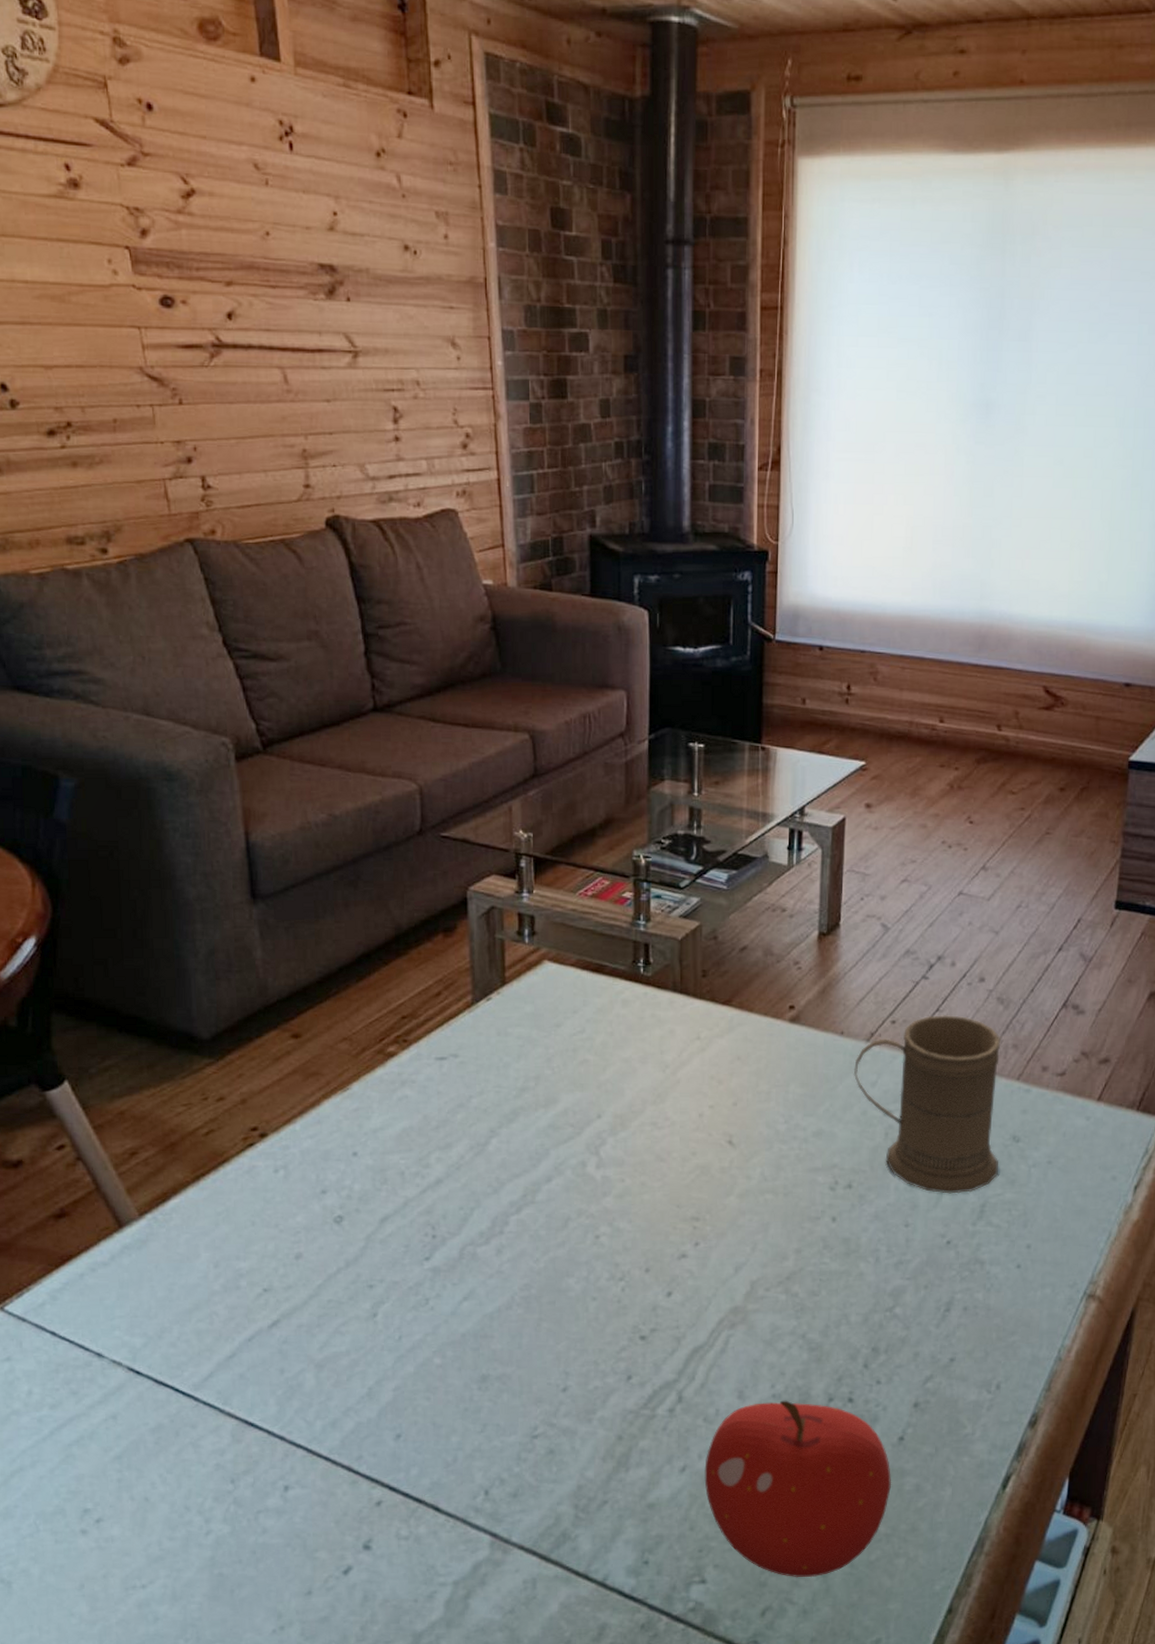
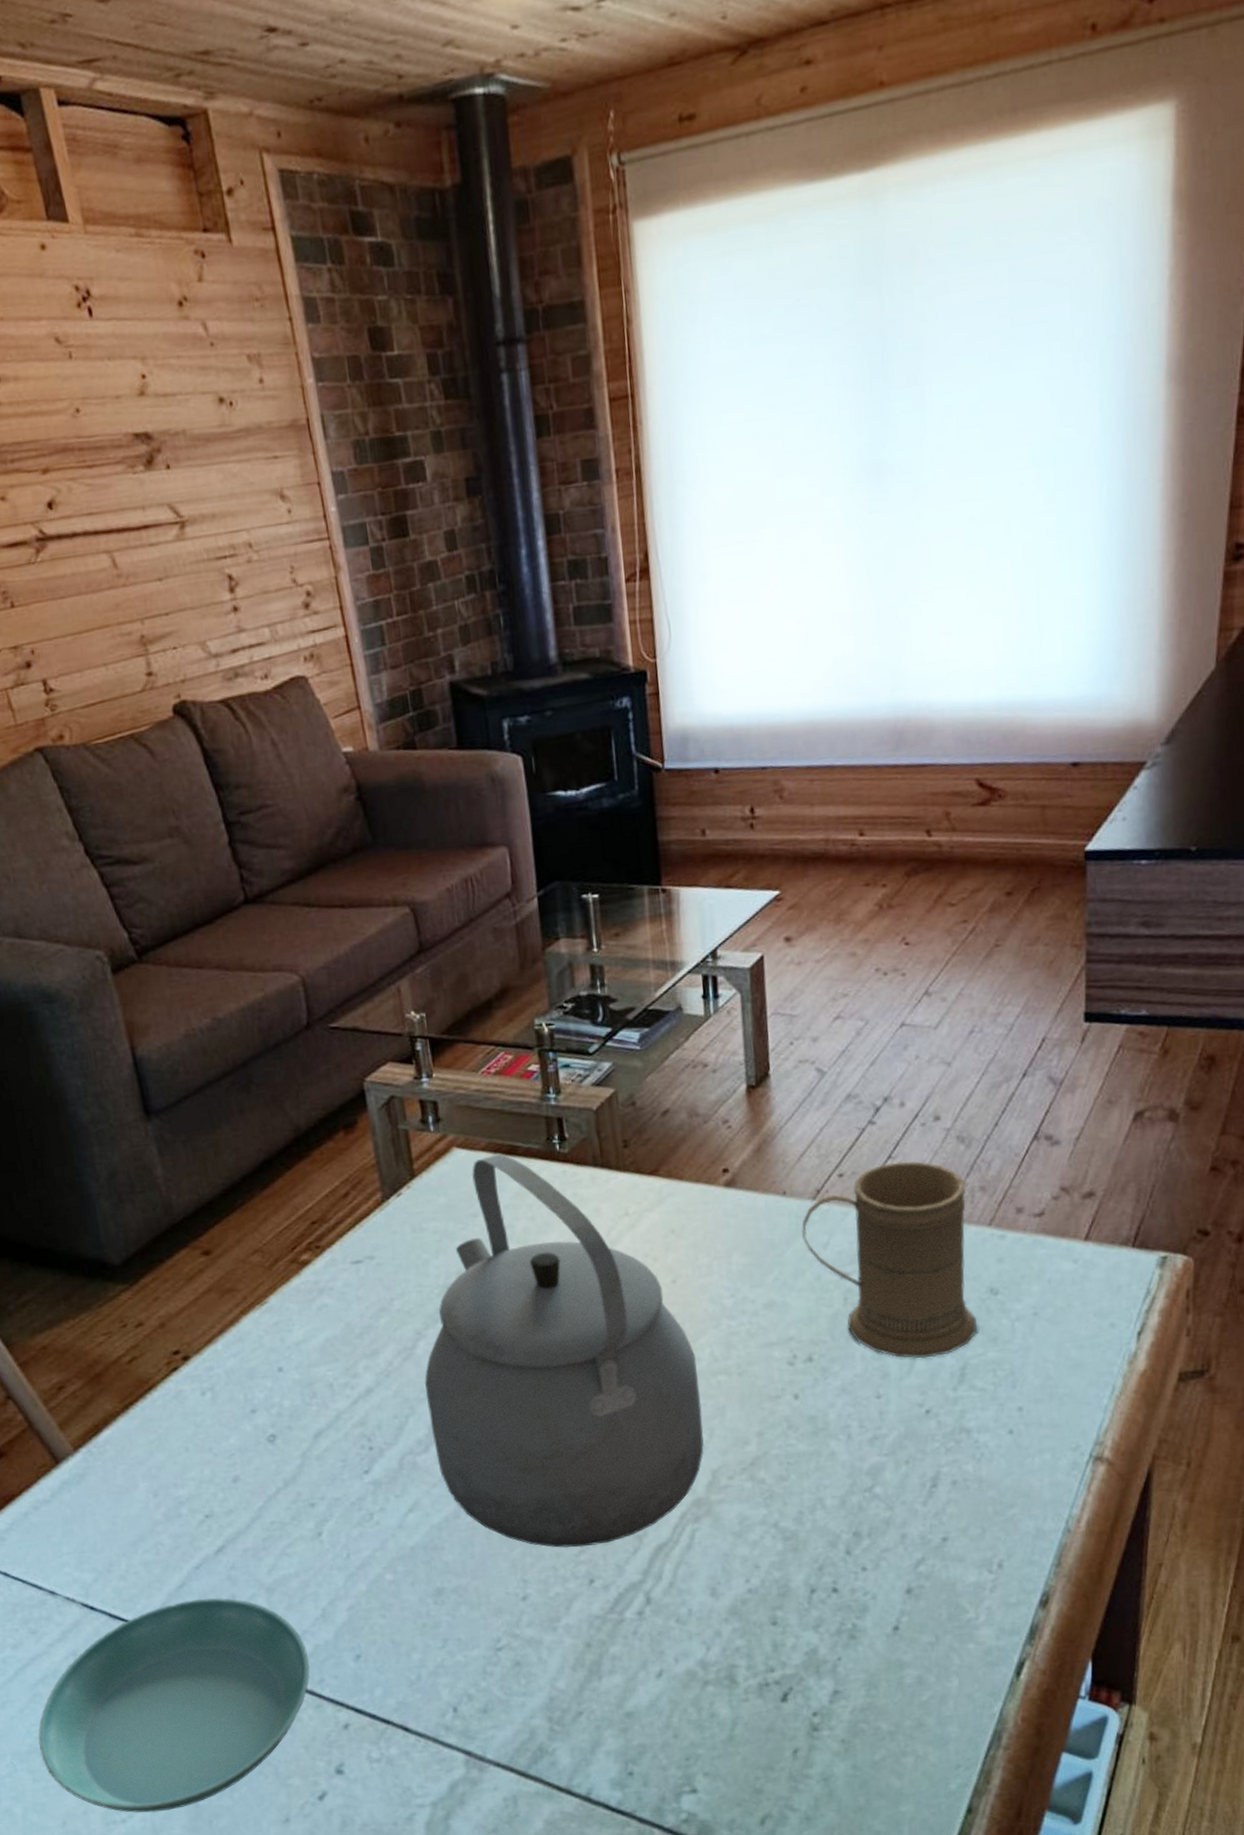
saucer: none [65,1370,349,1579] -> present [38,1597,310,1813]
tea kettle: none [492,971,748,1345] -> present [425,1153,705,1548]
fruit: present [704,1400,892,1578] -> none [682,1594,891,1783]

